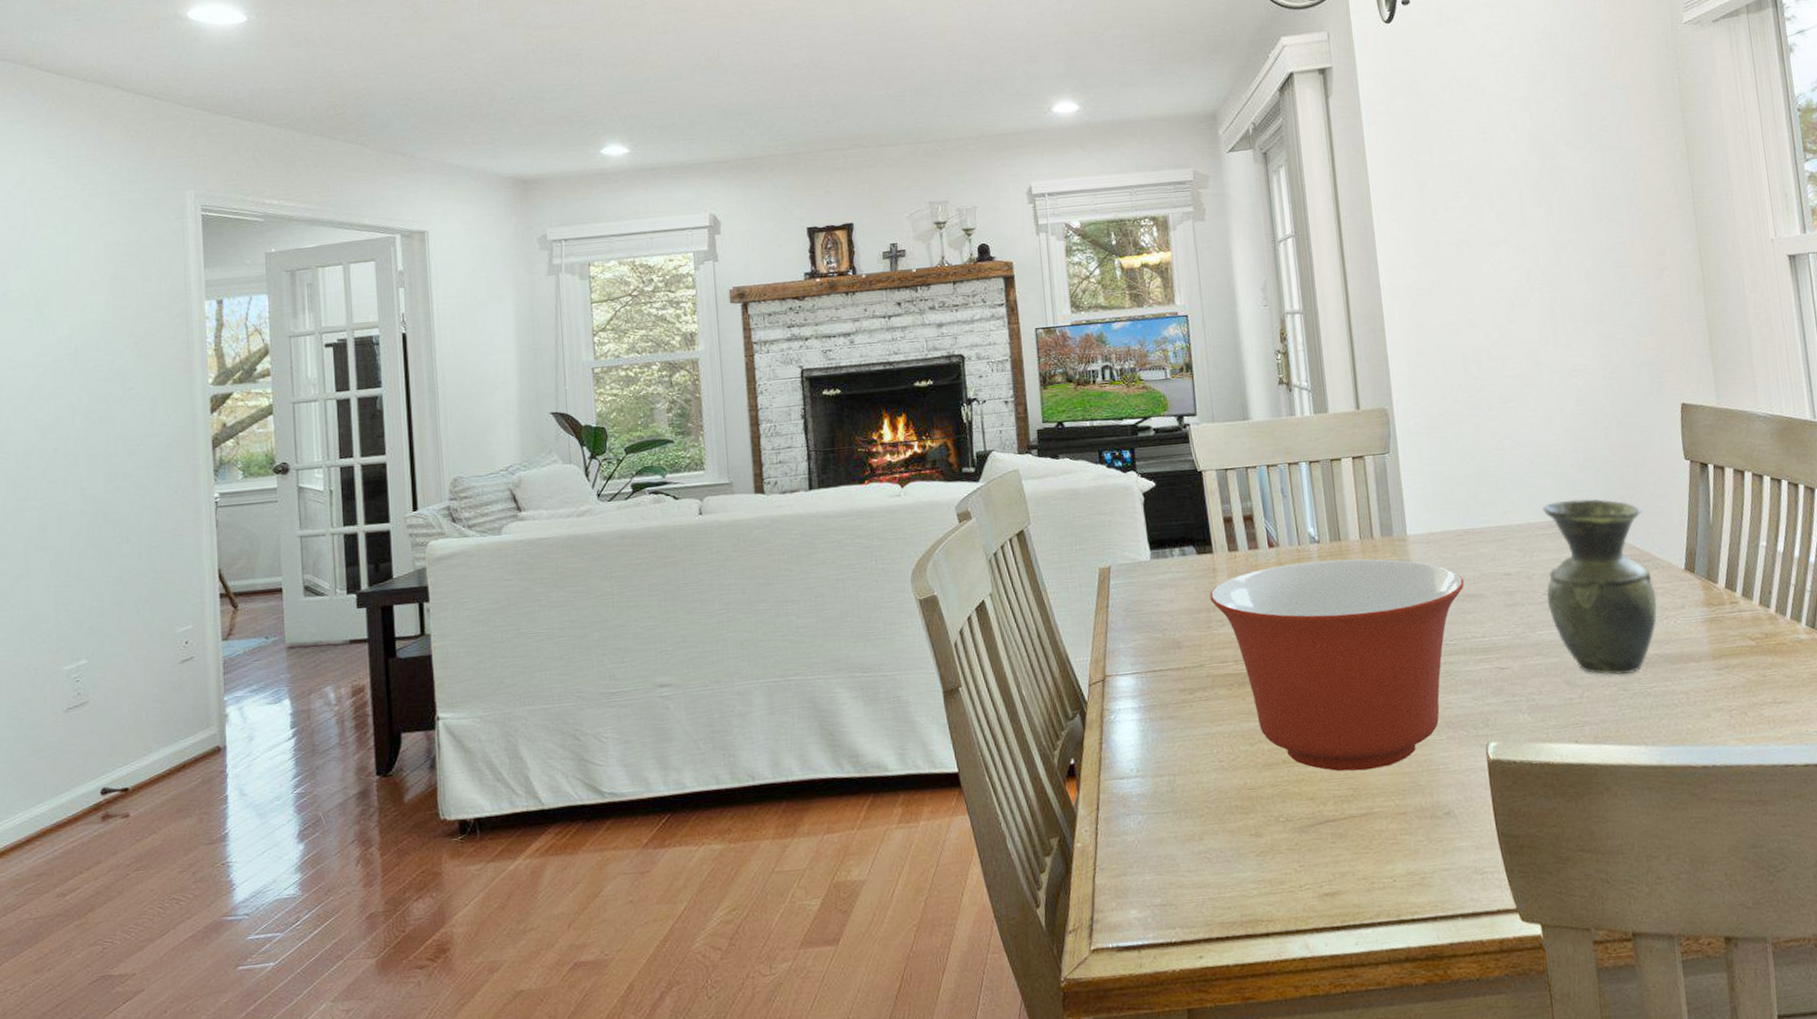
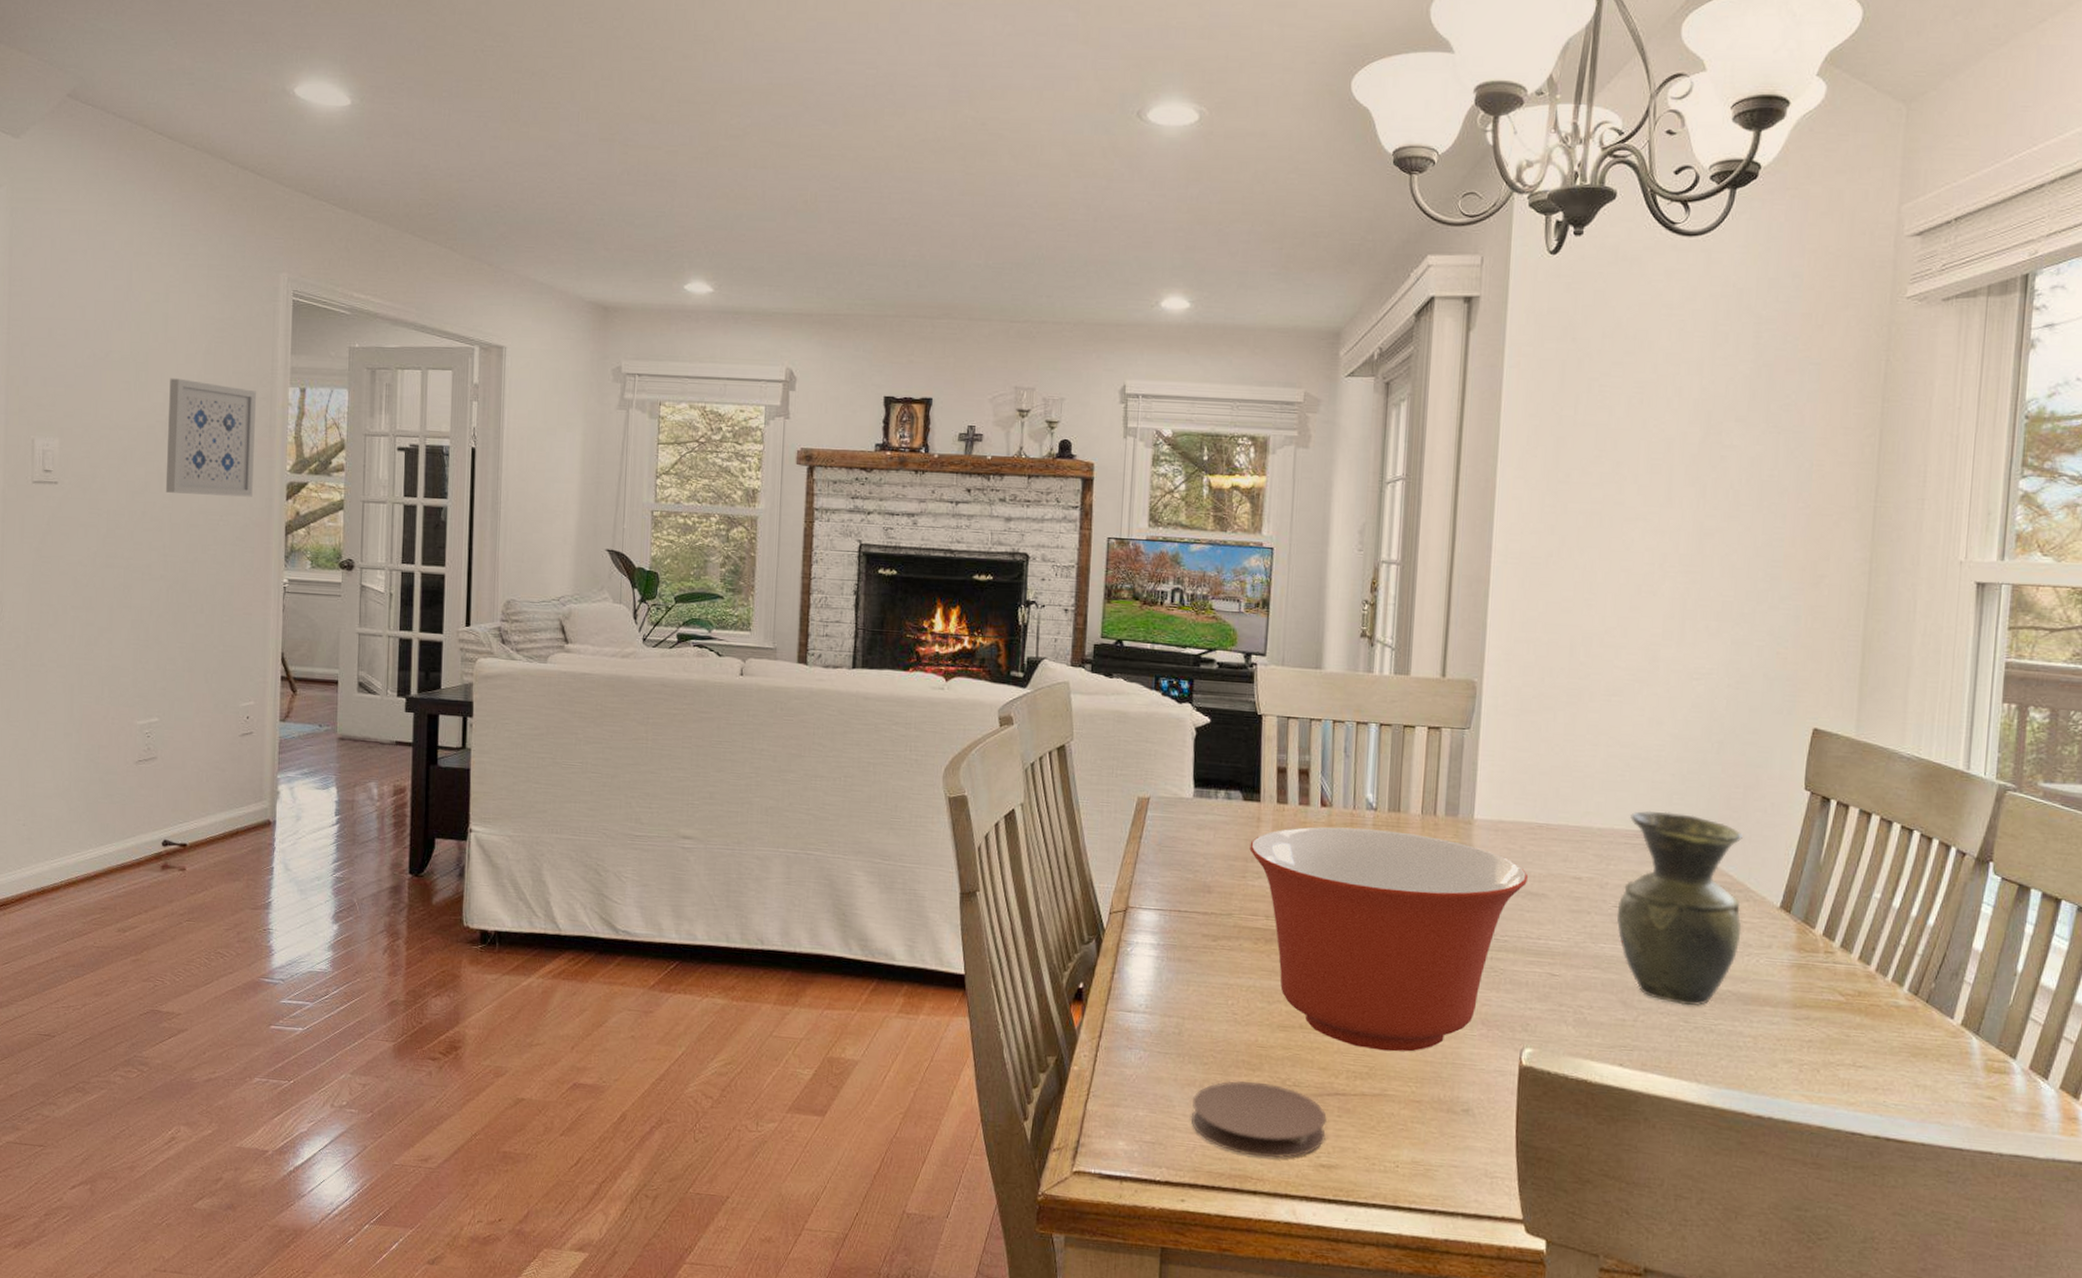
wall art: none [75,308,174,425] -> present [165,378,257,497]
coaster: none [1195,823,1325,899] -> present [1191,1081,1327,1158]

